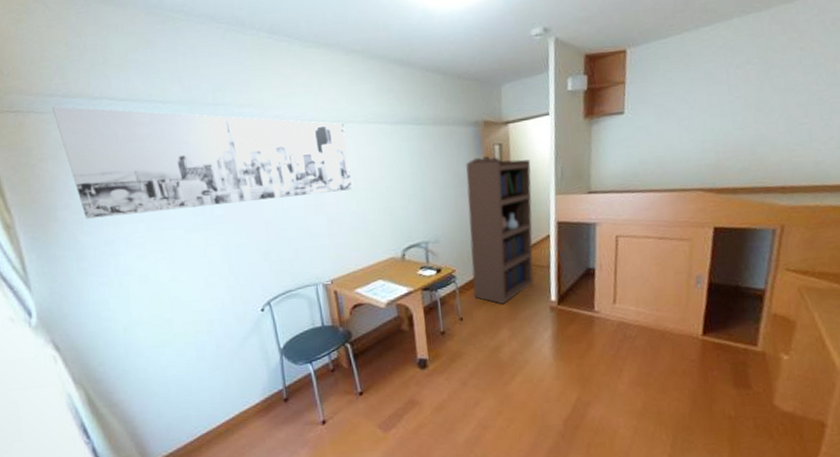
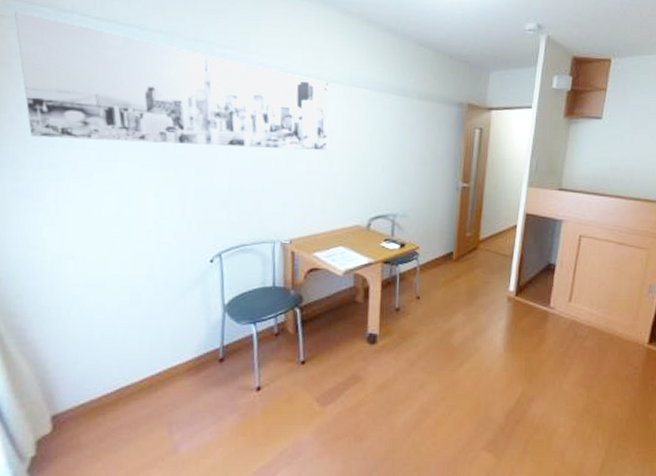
bookcase: present [466,155,534,304] -> none [434,137,508,288]

